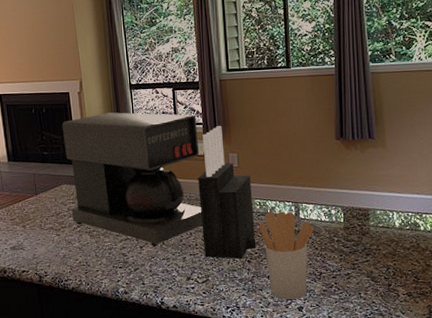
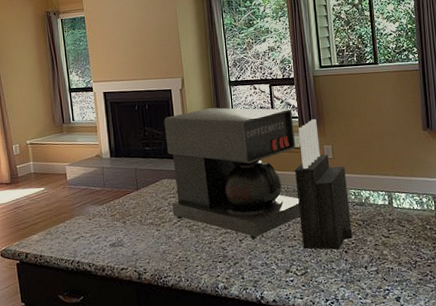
utensil holder: present [259,211,314,301] -> none [354,201,407,291]

